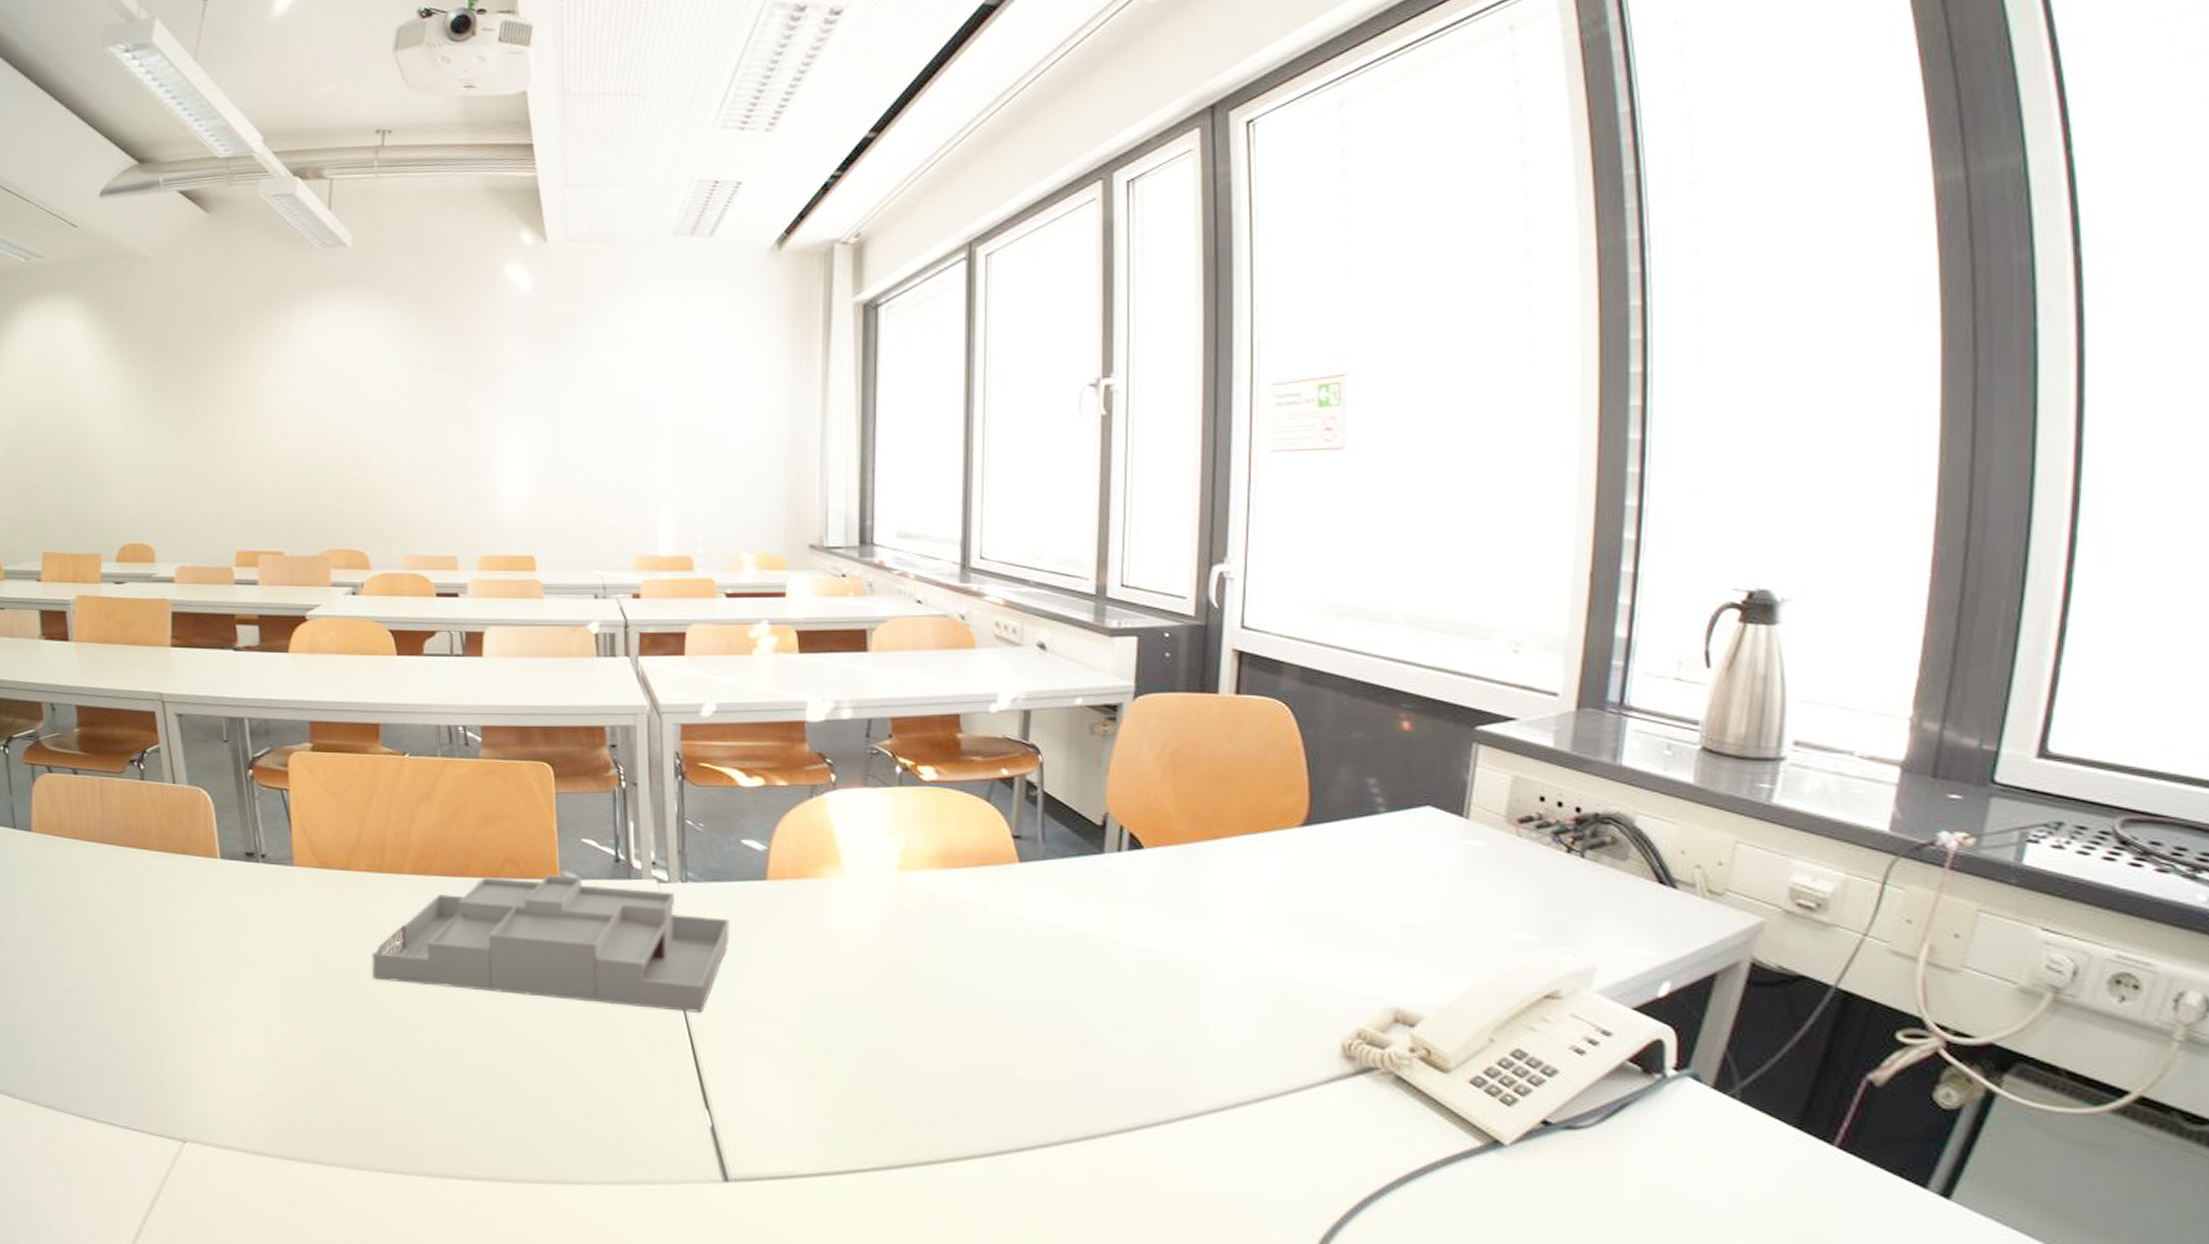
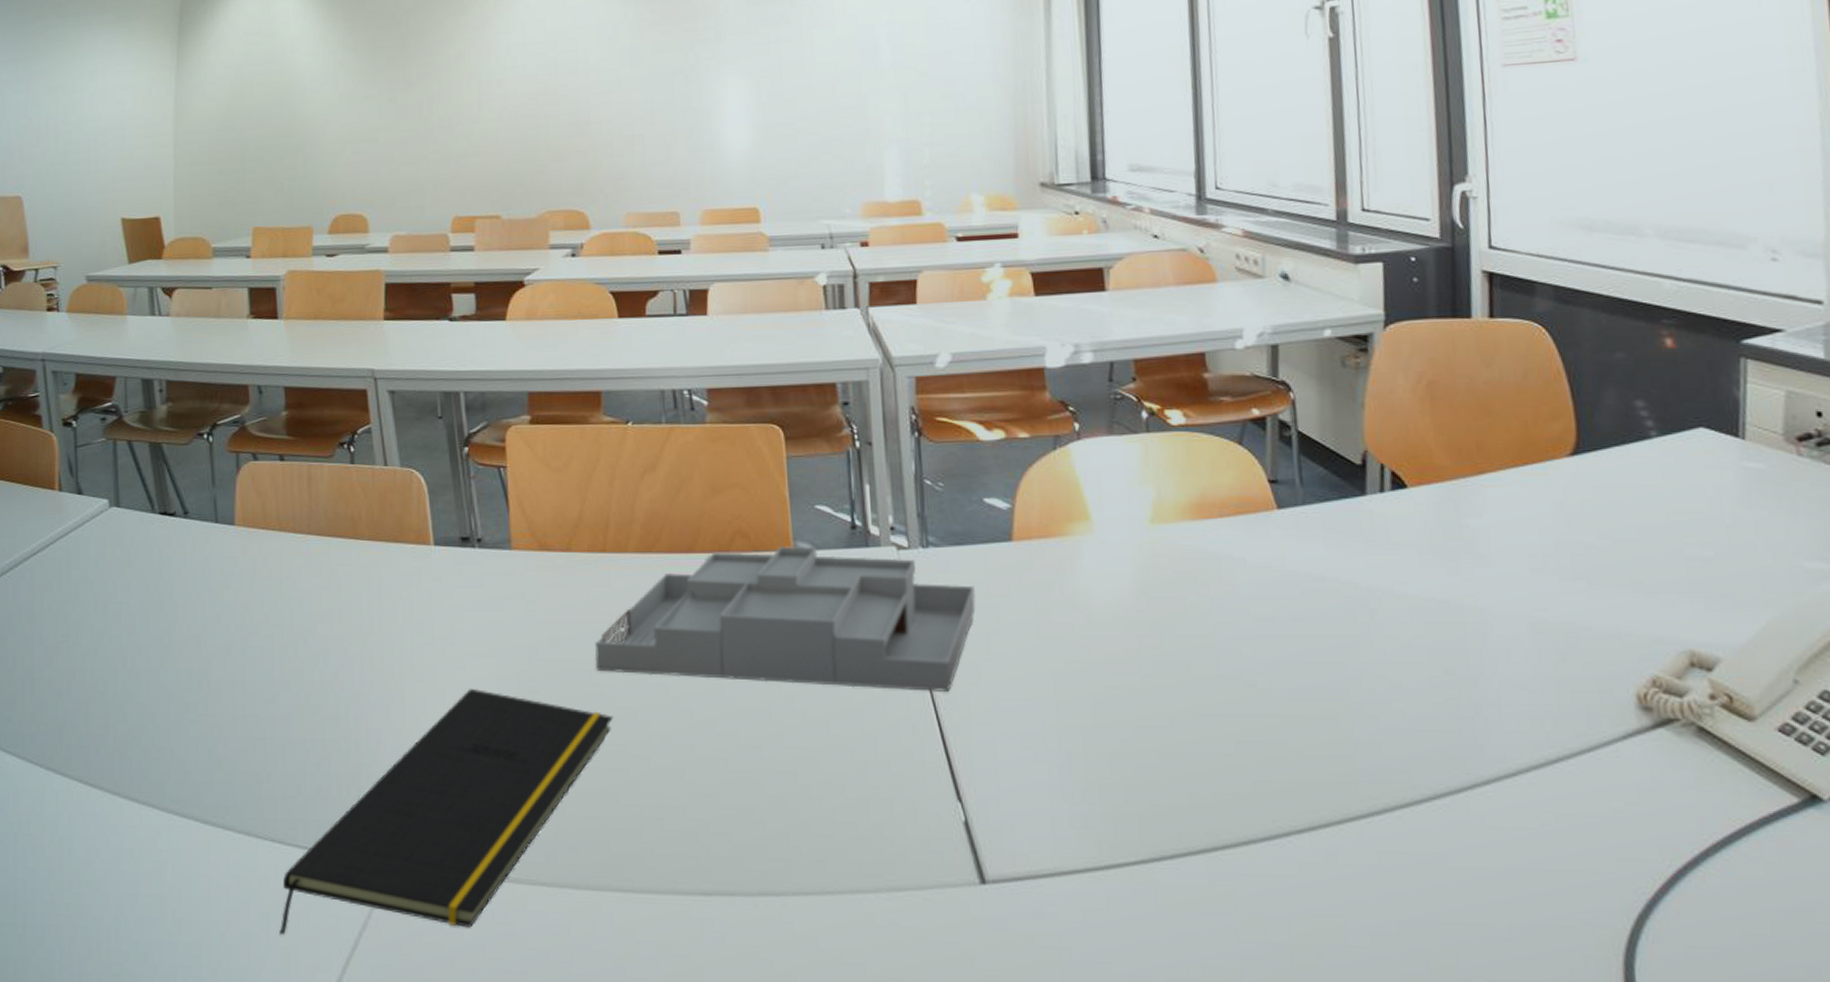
notepad: none [81,988,388,1198] -> present [279,688,613,934]

